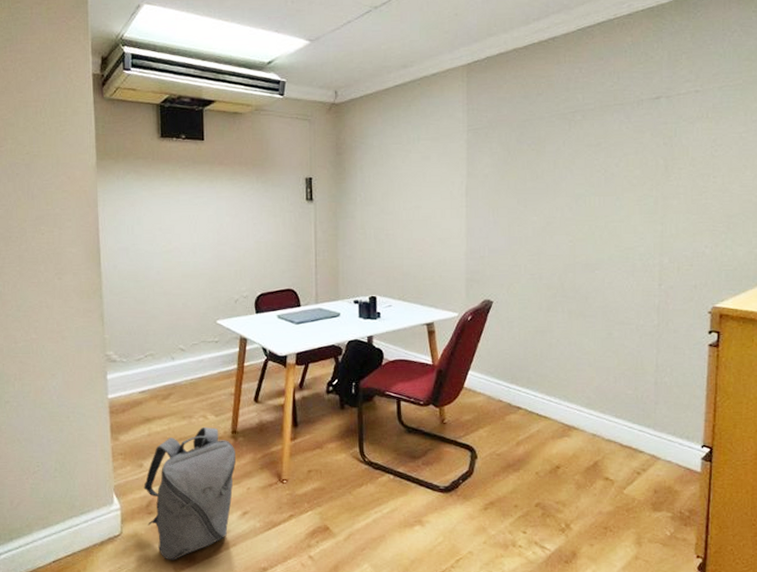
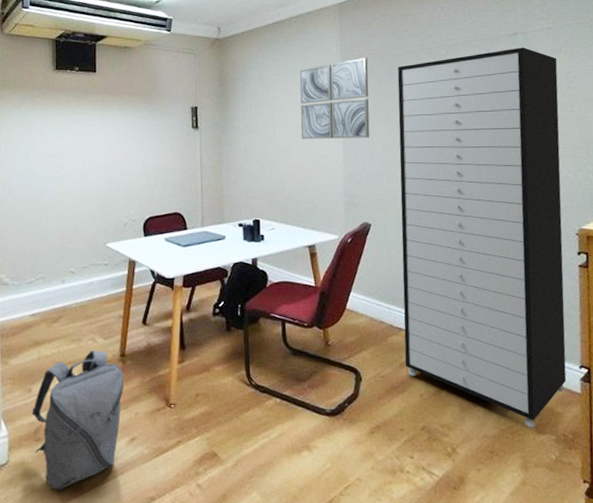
wall art: none [421,123,496,212] -> present [299,57,370,139]
storage cabinet: none [522,112,702,506] -> present [397,47,567,429]

